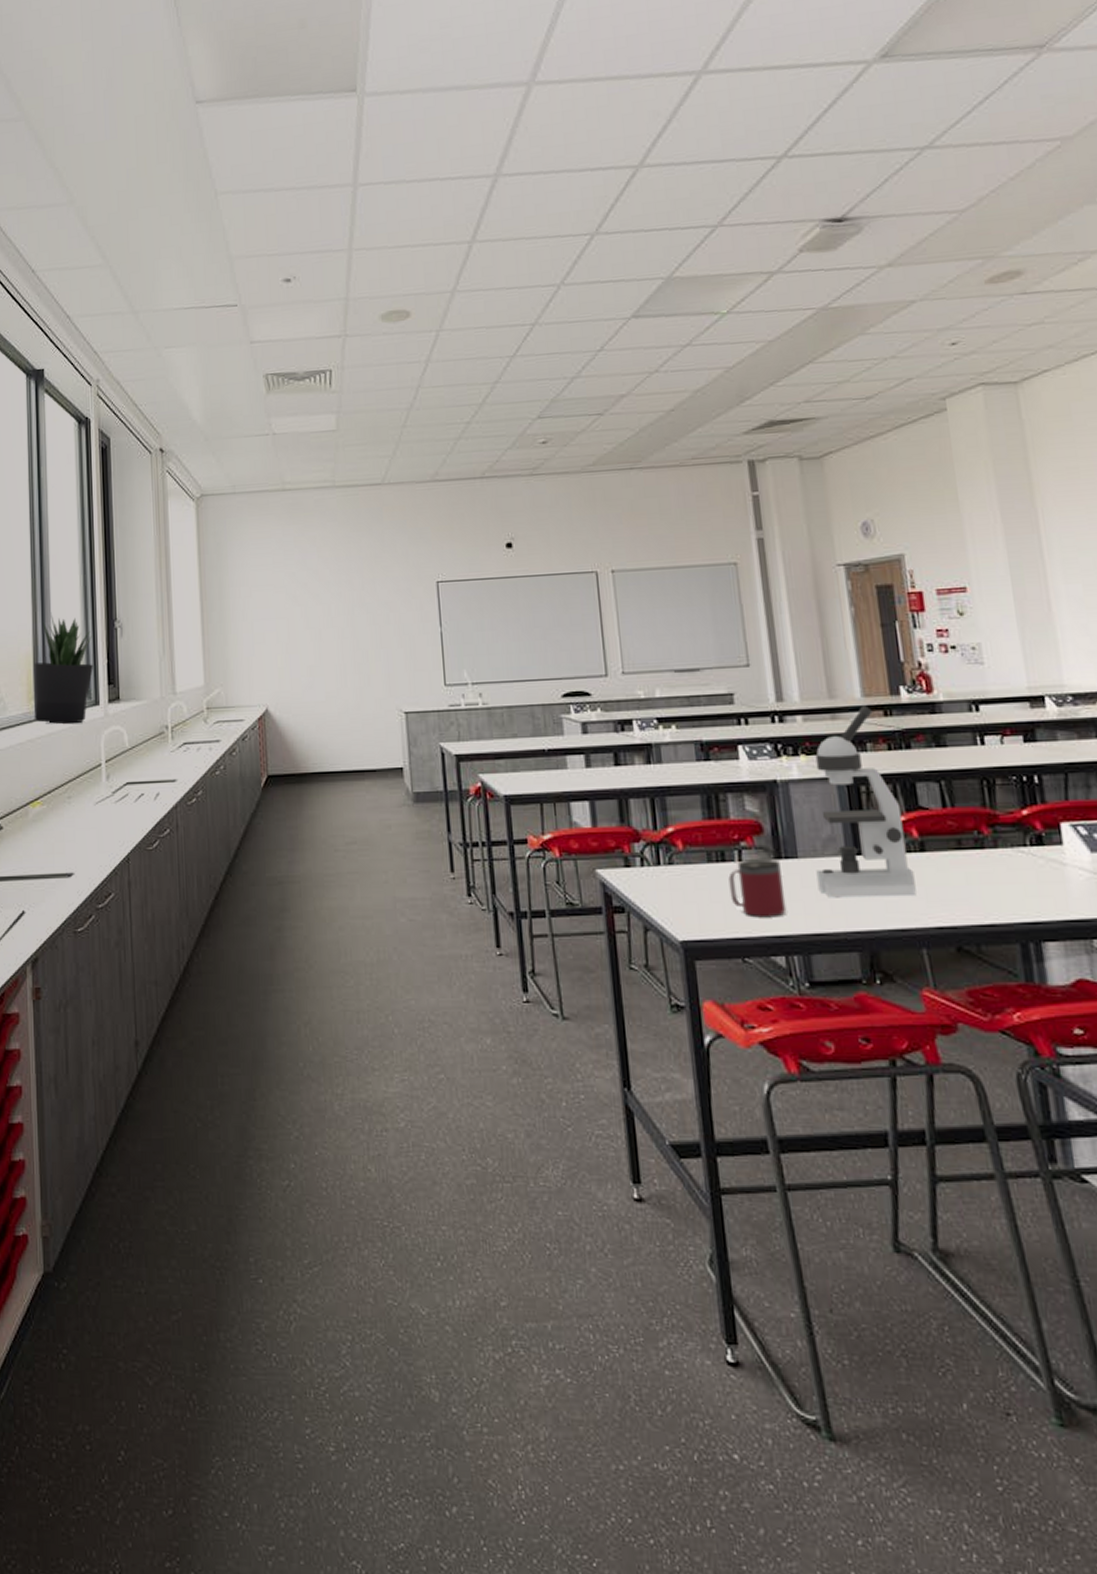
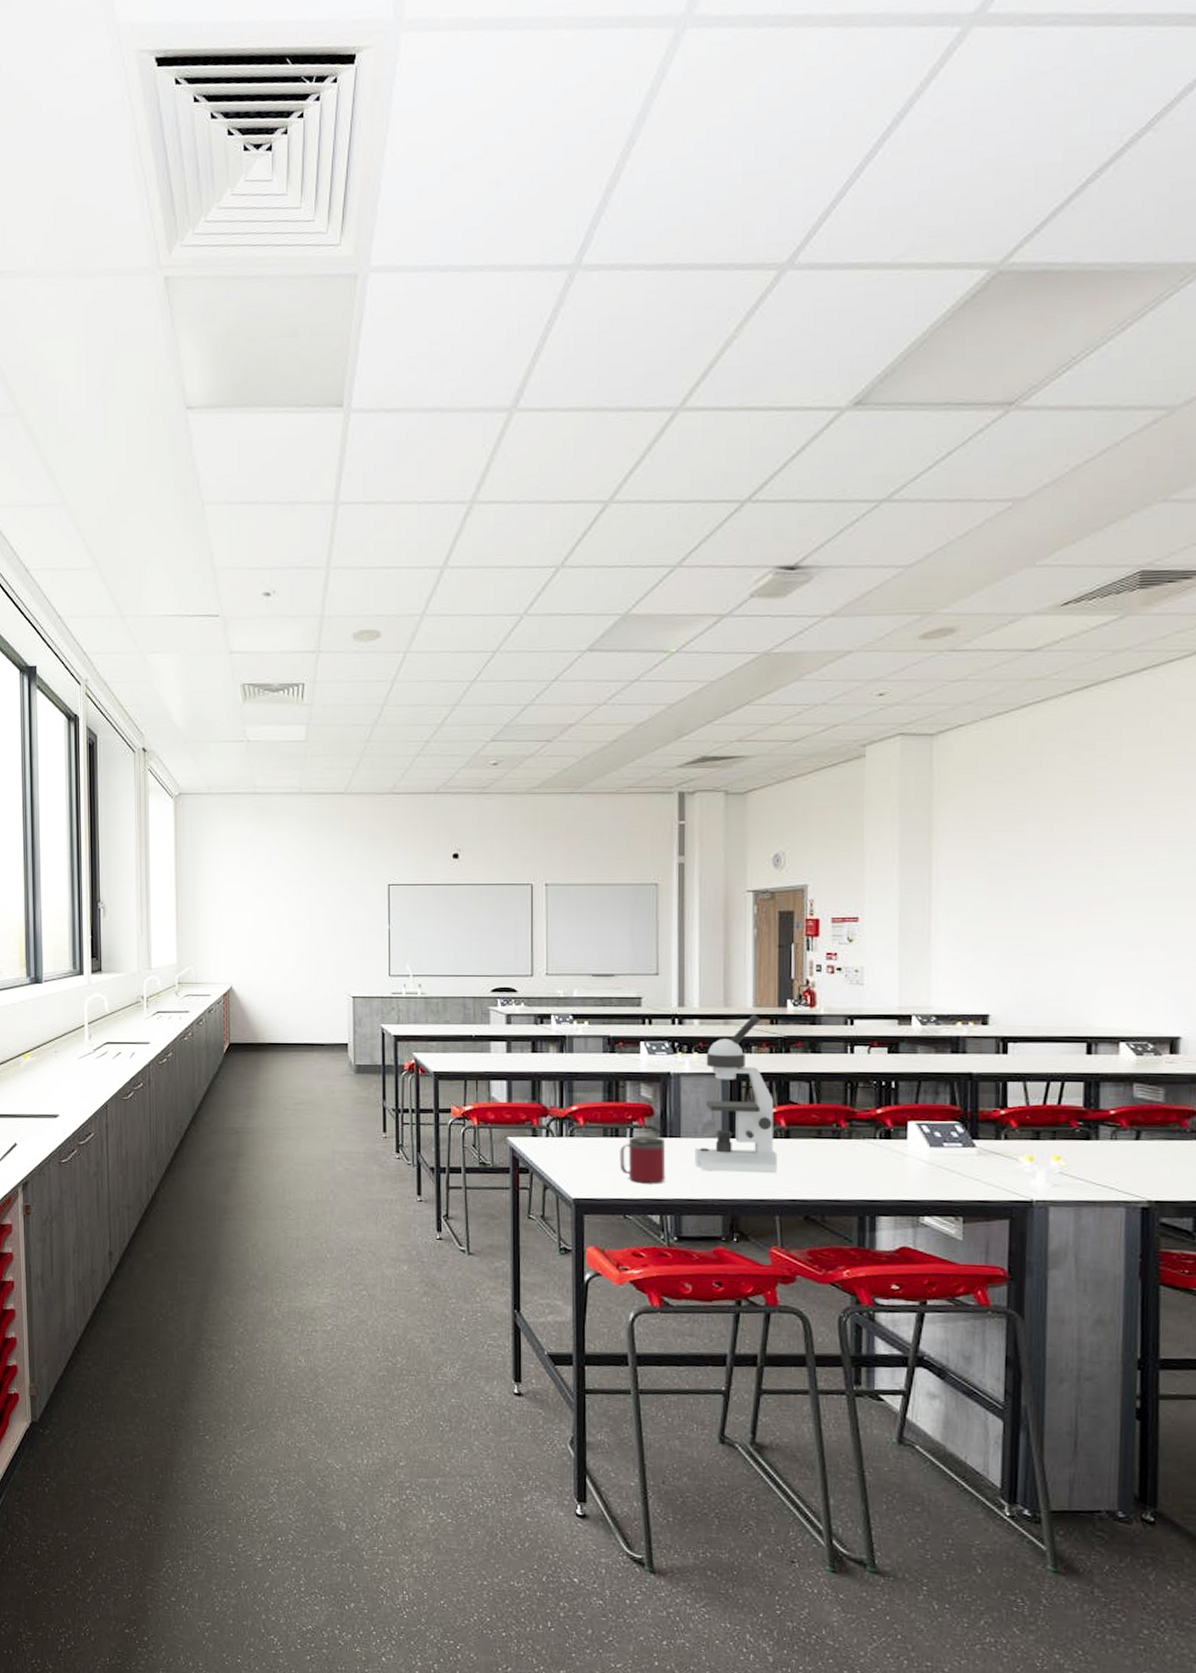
planter: present [34,612,93,724] -> none [25,891,79,989]

